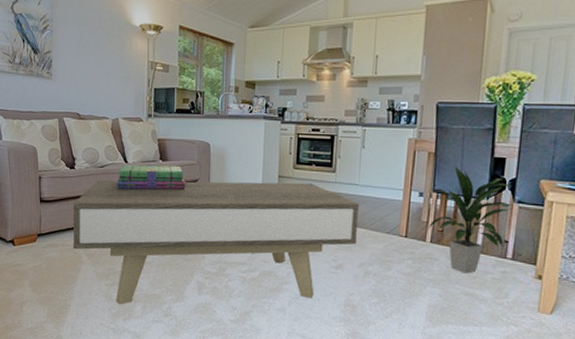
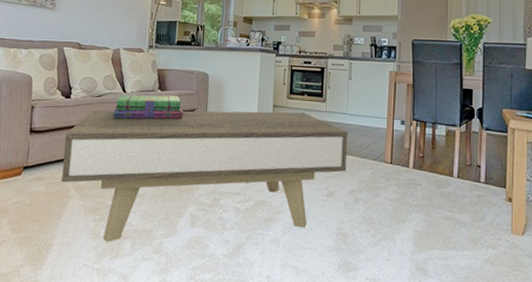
indoor plant: present [429,165,513,274] -> none [411,96,482,198]

